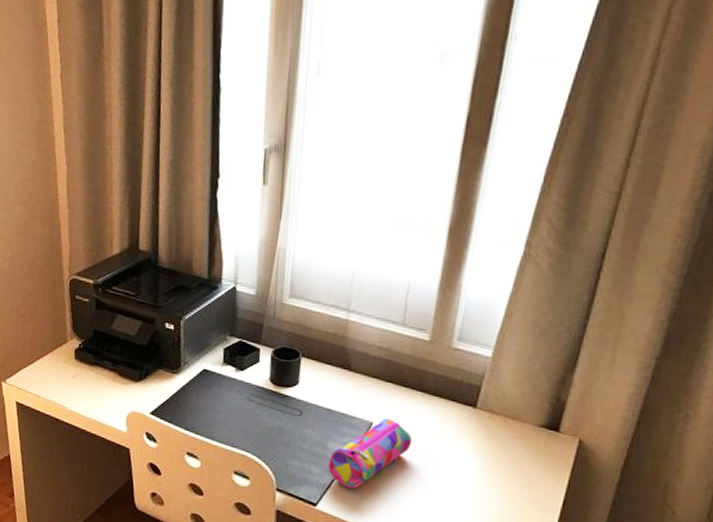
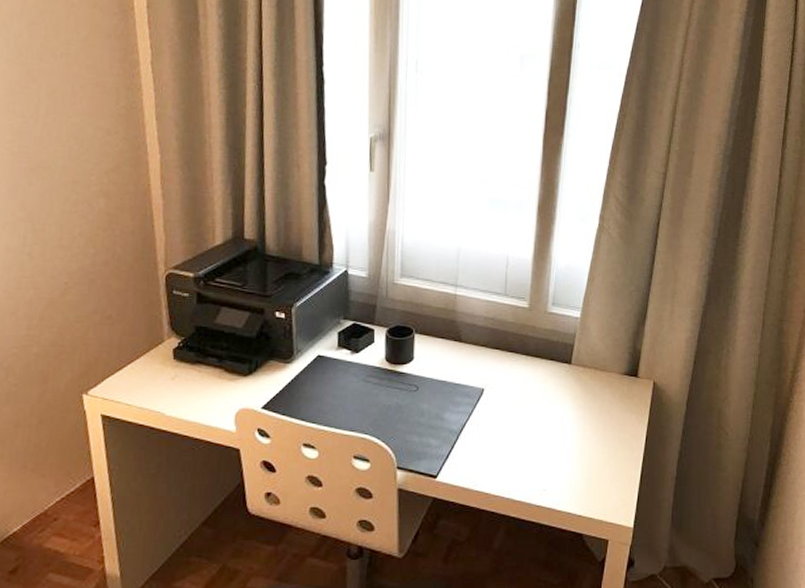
pencil case: present [328,418,412,489] -> none [445,384,519,455]

